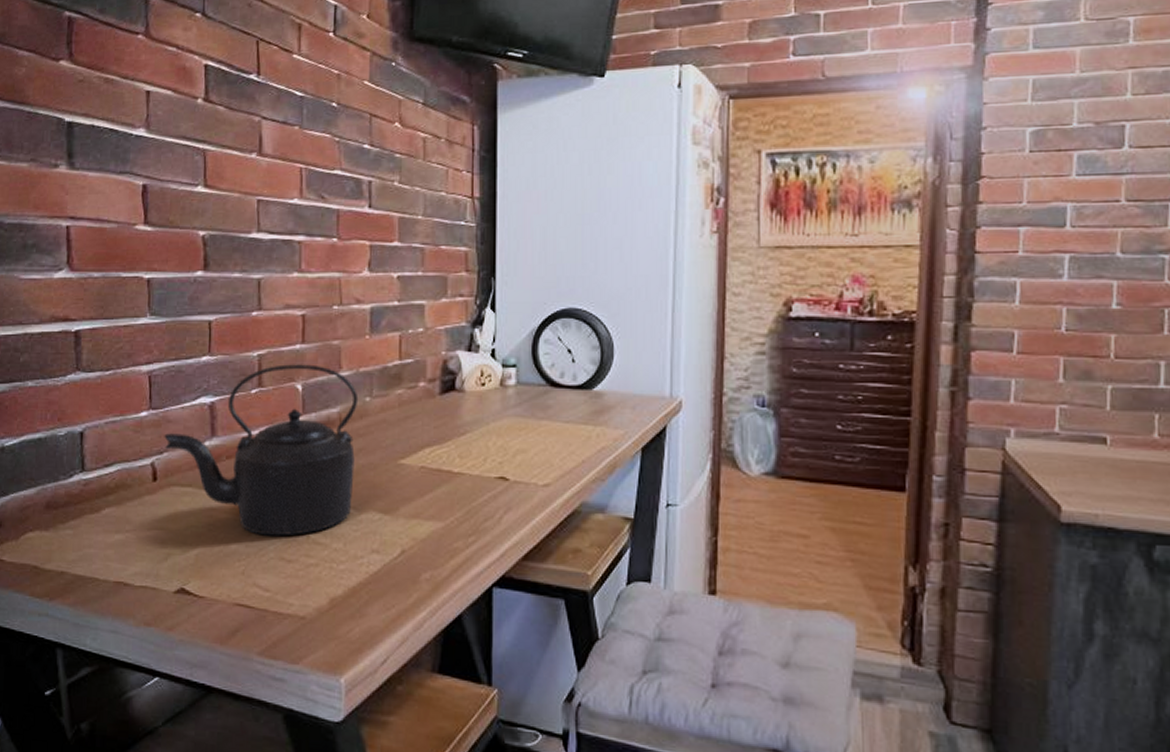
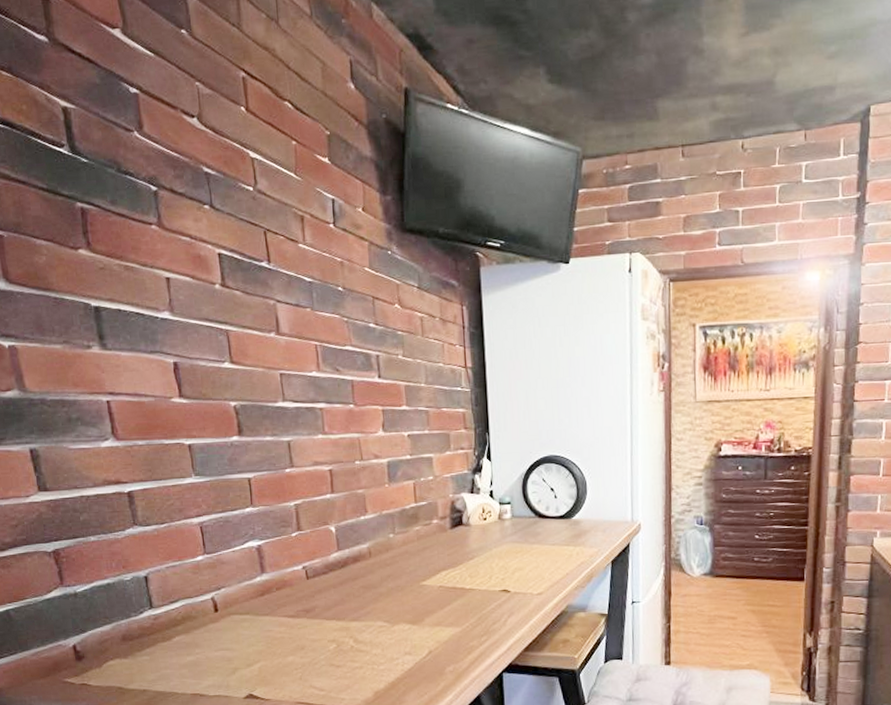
kettle: present [164,364,359,536] -> none [220,510,386,649]

